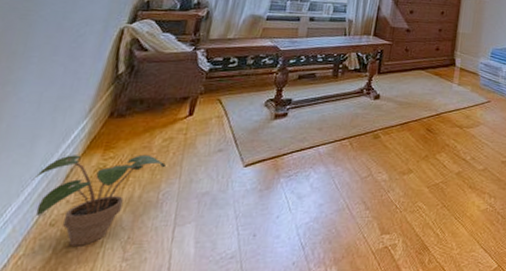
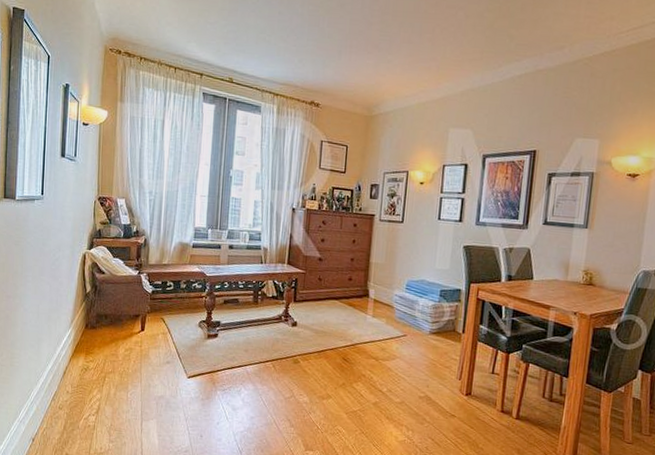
potted plant: present [33,154,166,246] -> none [43,356,129,427]

